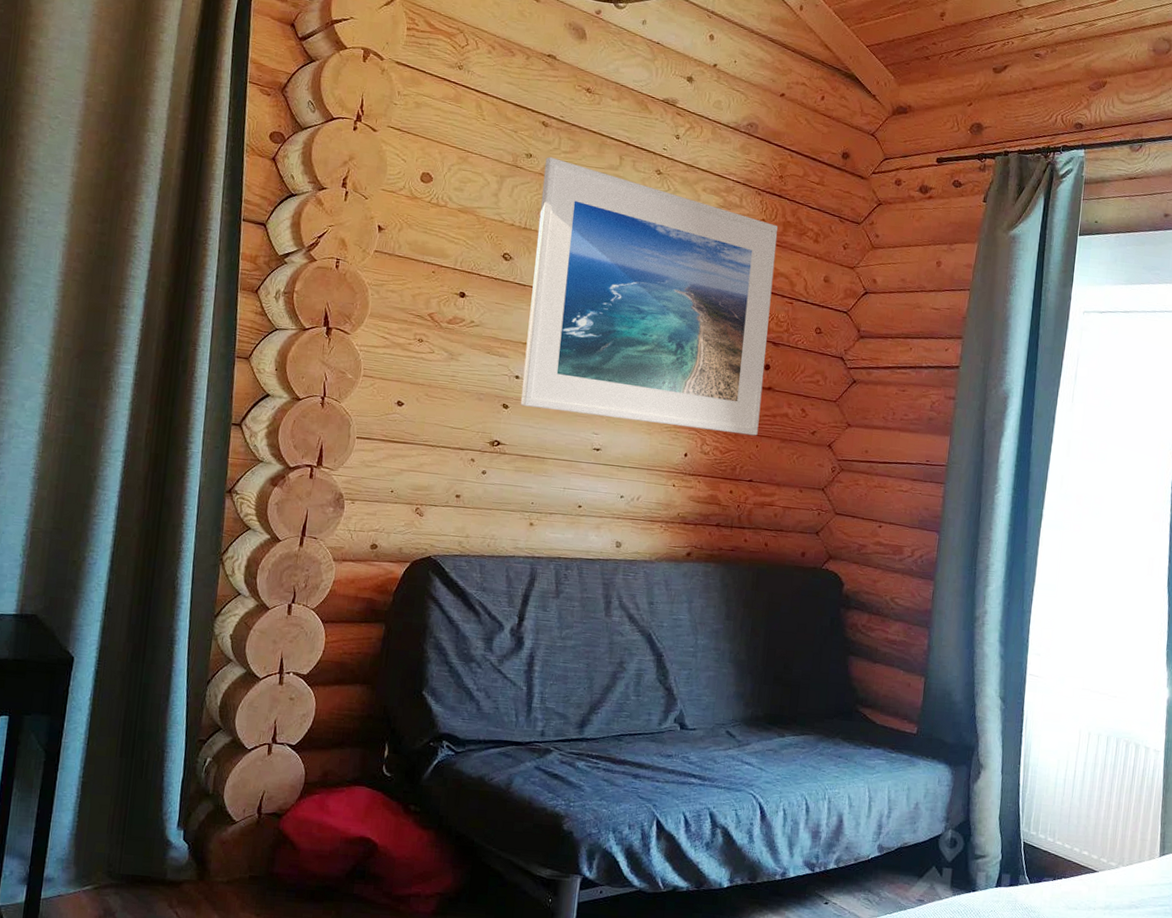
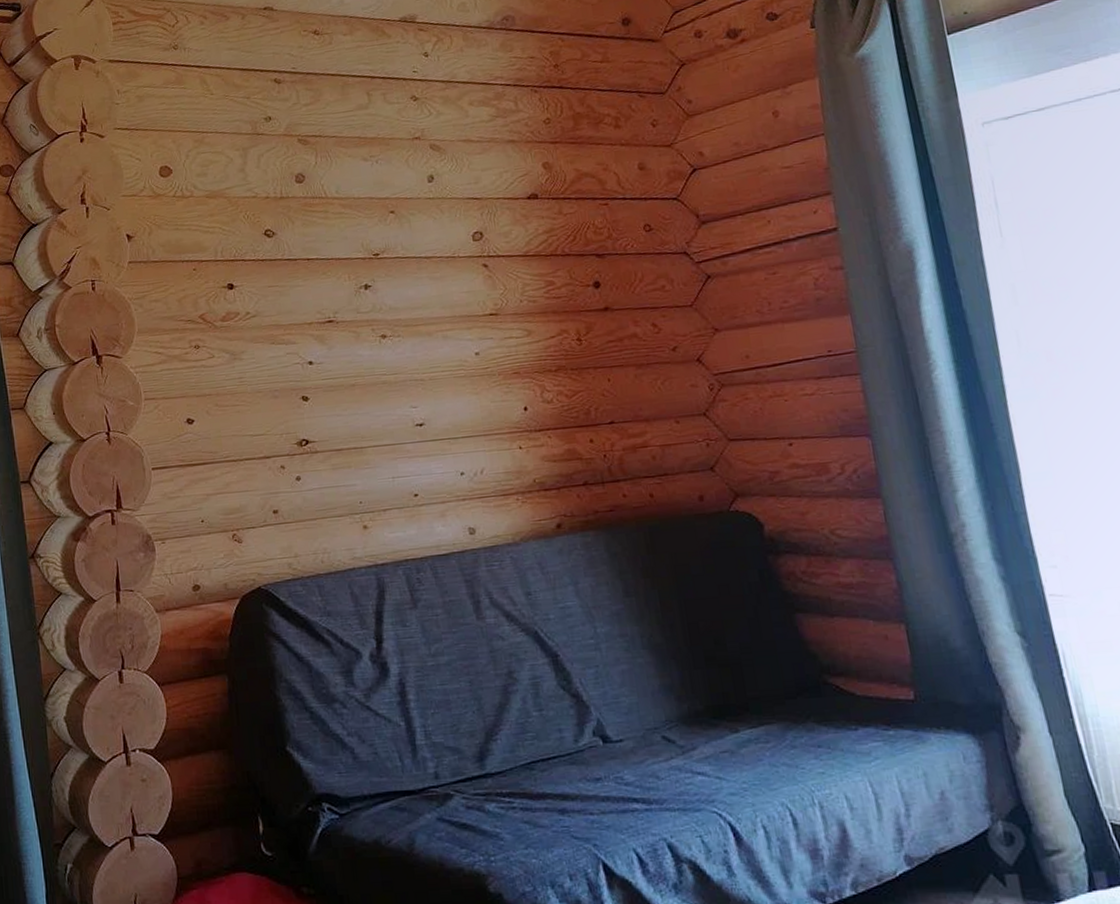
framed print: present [520,157,778,436] -> none [286,113,606,394]

